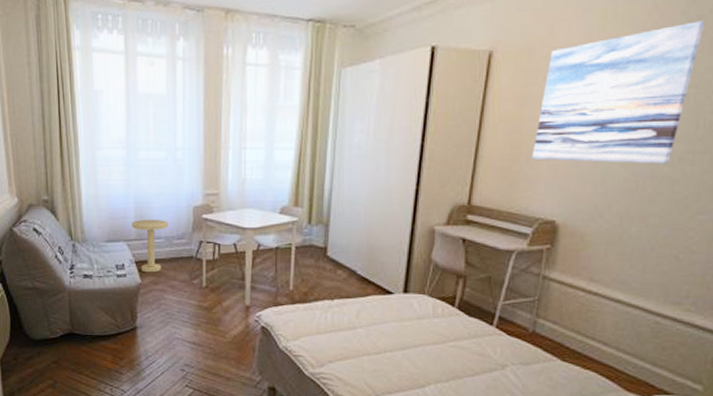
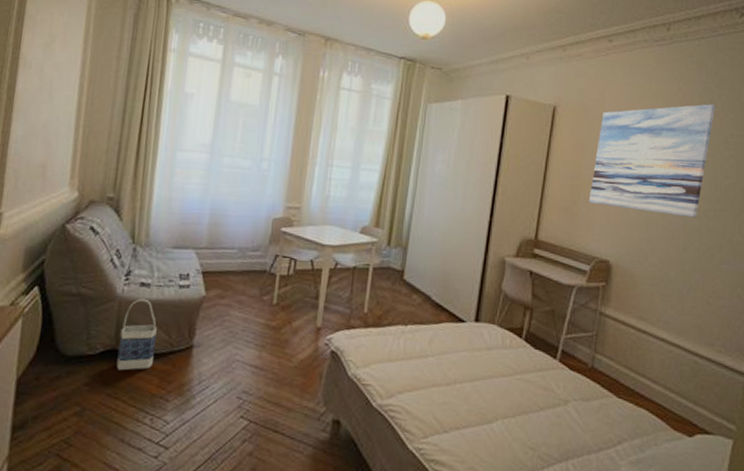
bag: none [74,288,105,350] -> present [116,298,157,371]
side table: present [132,219,169,273] -> none [204,227,245,286]

